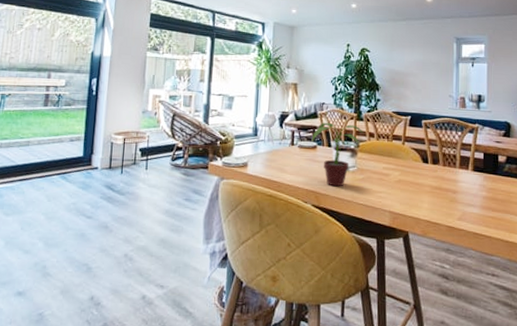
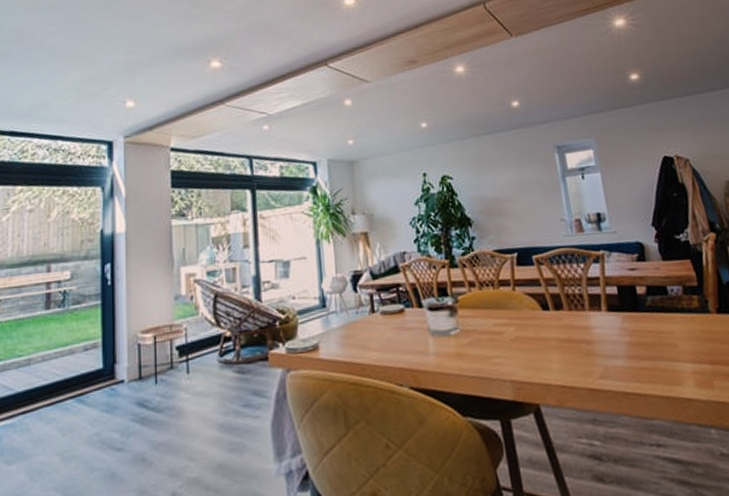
potted plant: present [311,122,363,187] -> none [396,274,461,359]

